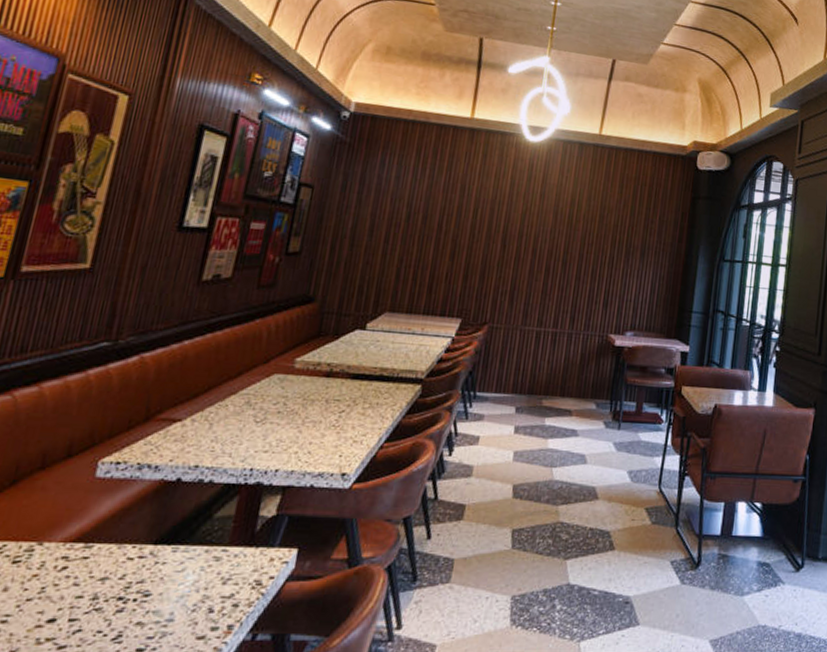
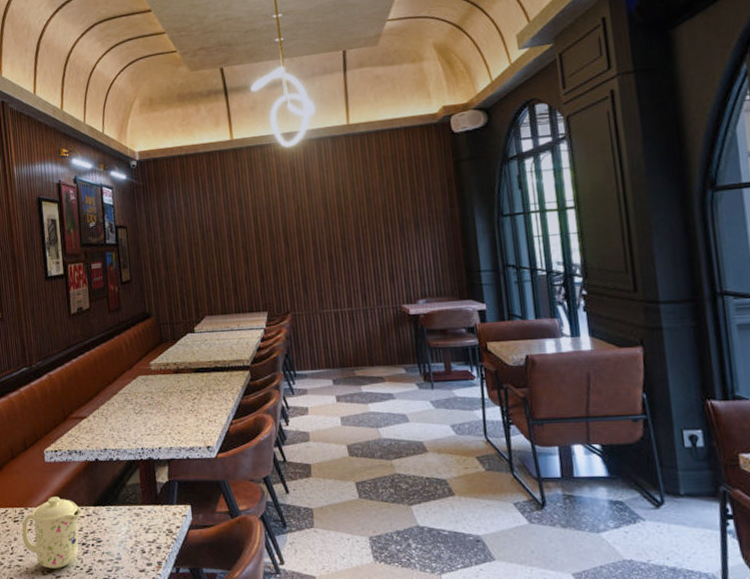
mug: none [17,528,132,635] -> present [22,497,82,569]

